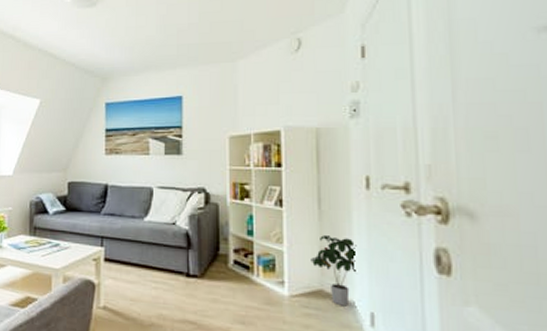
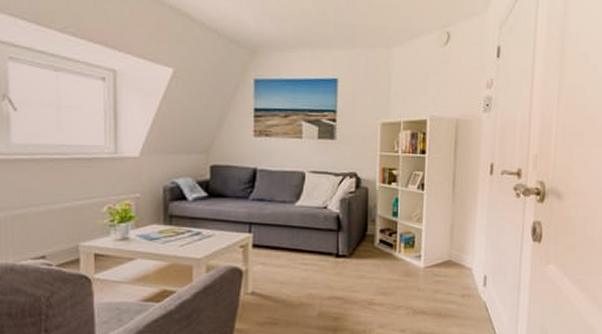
potted plant: present [311,235,357,307] -> none [443,214,479,272]

